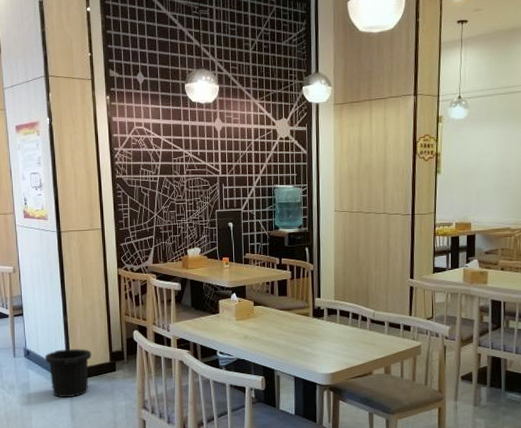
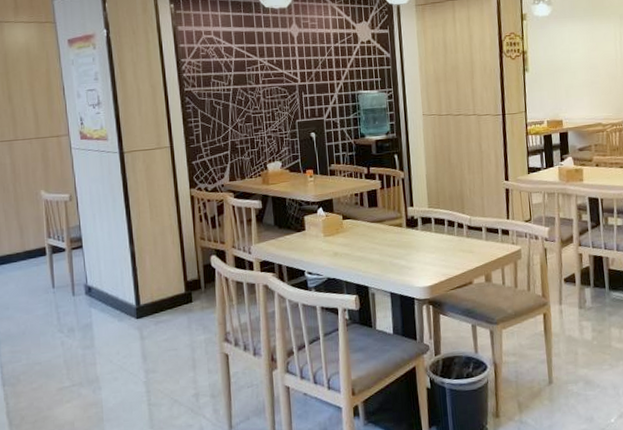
trash can: present [45,348,92,398] -> none [110,280,164,337]

